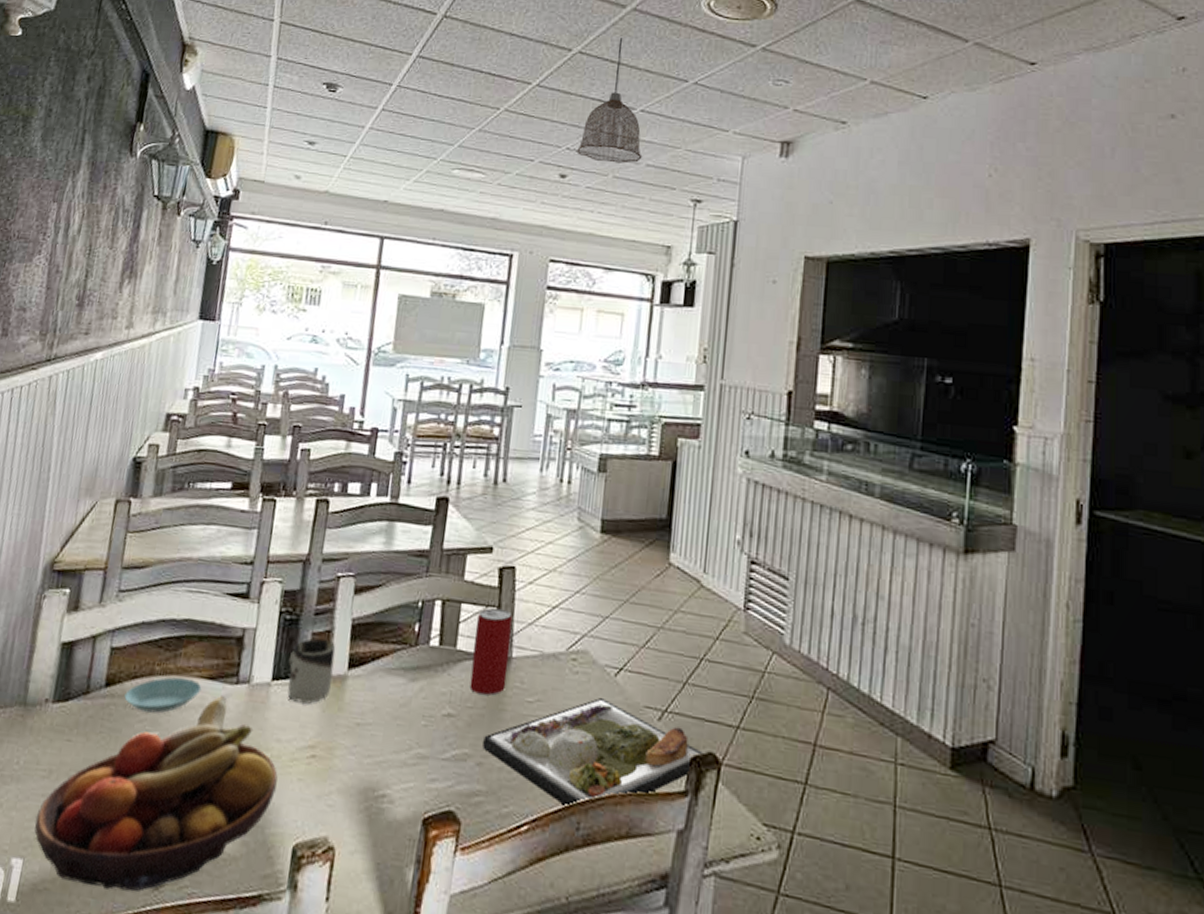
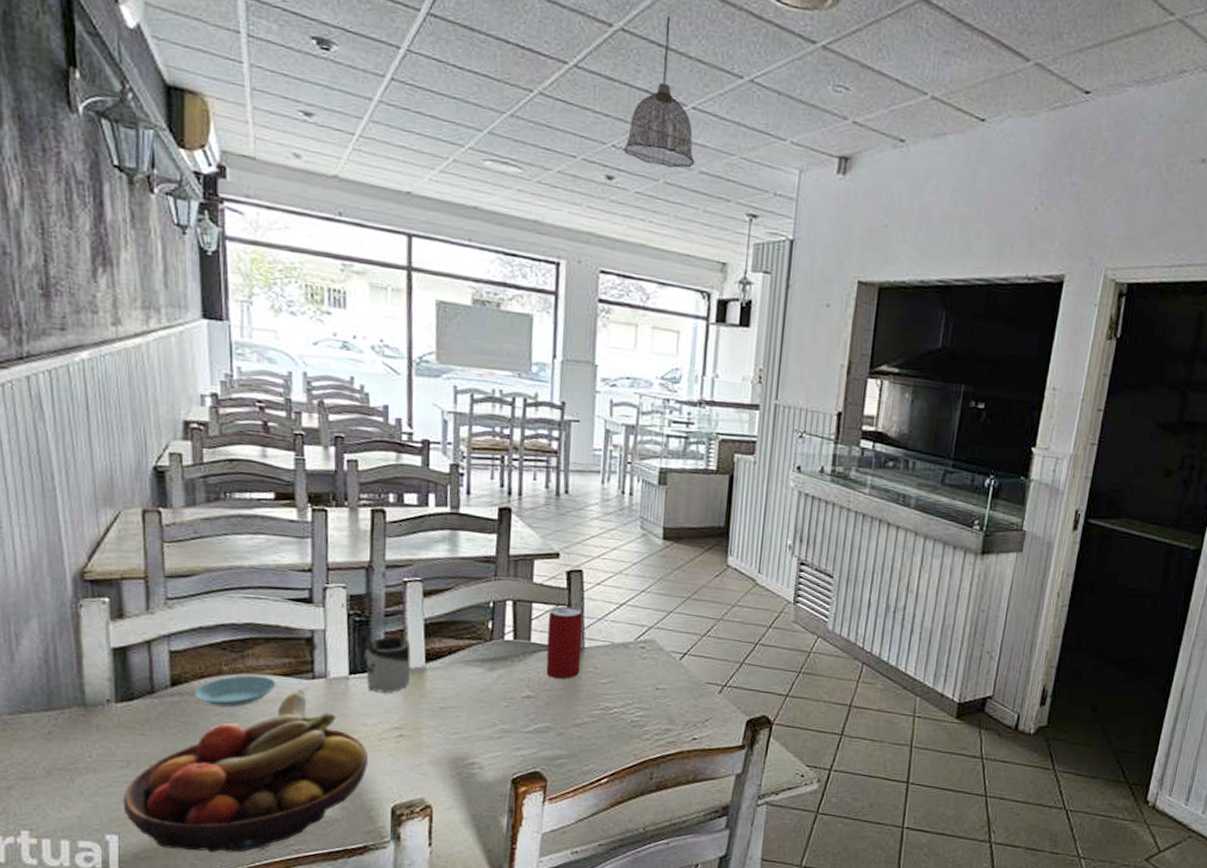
dinner plate: present [483,698,704,808] -> none [562,678,758,763]

